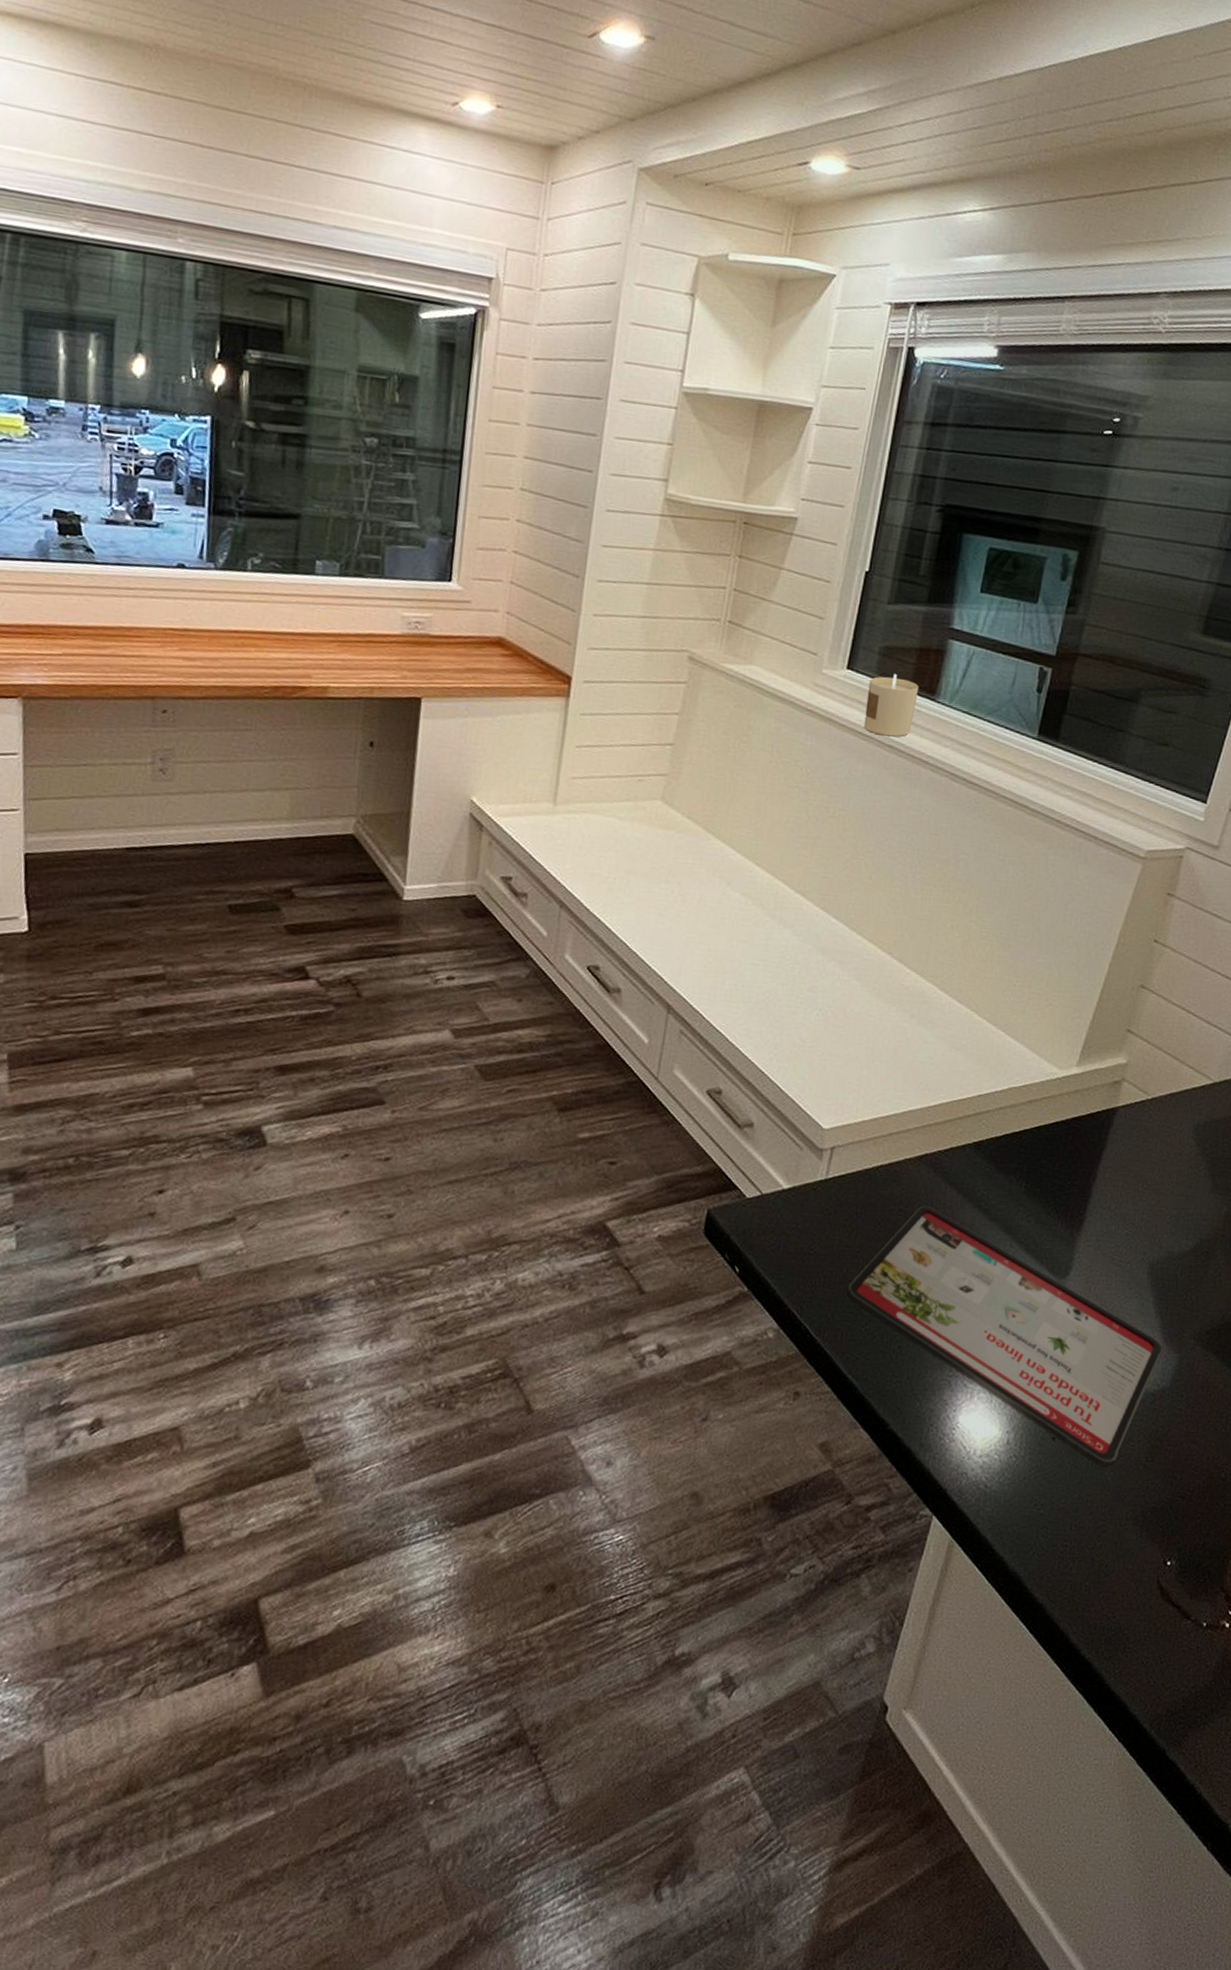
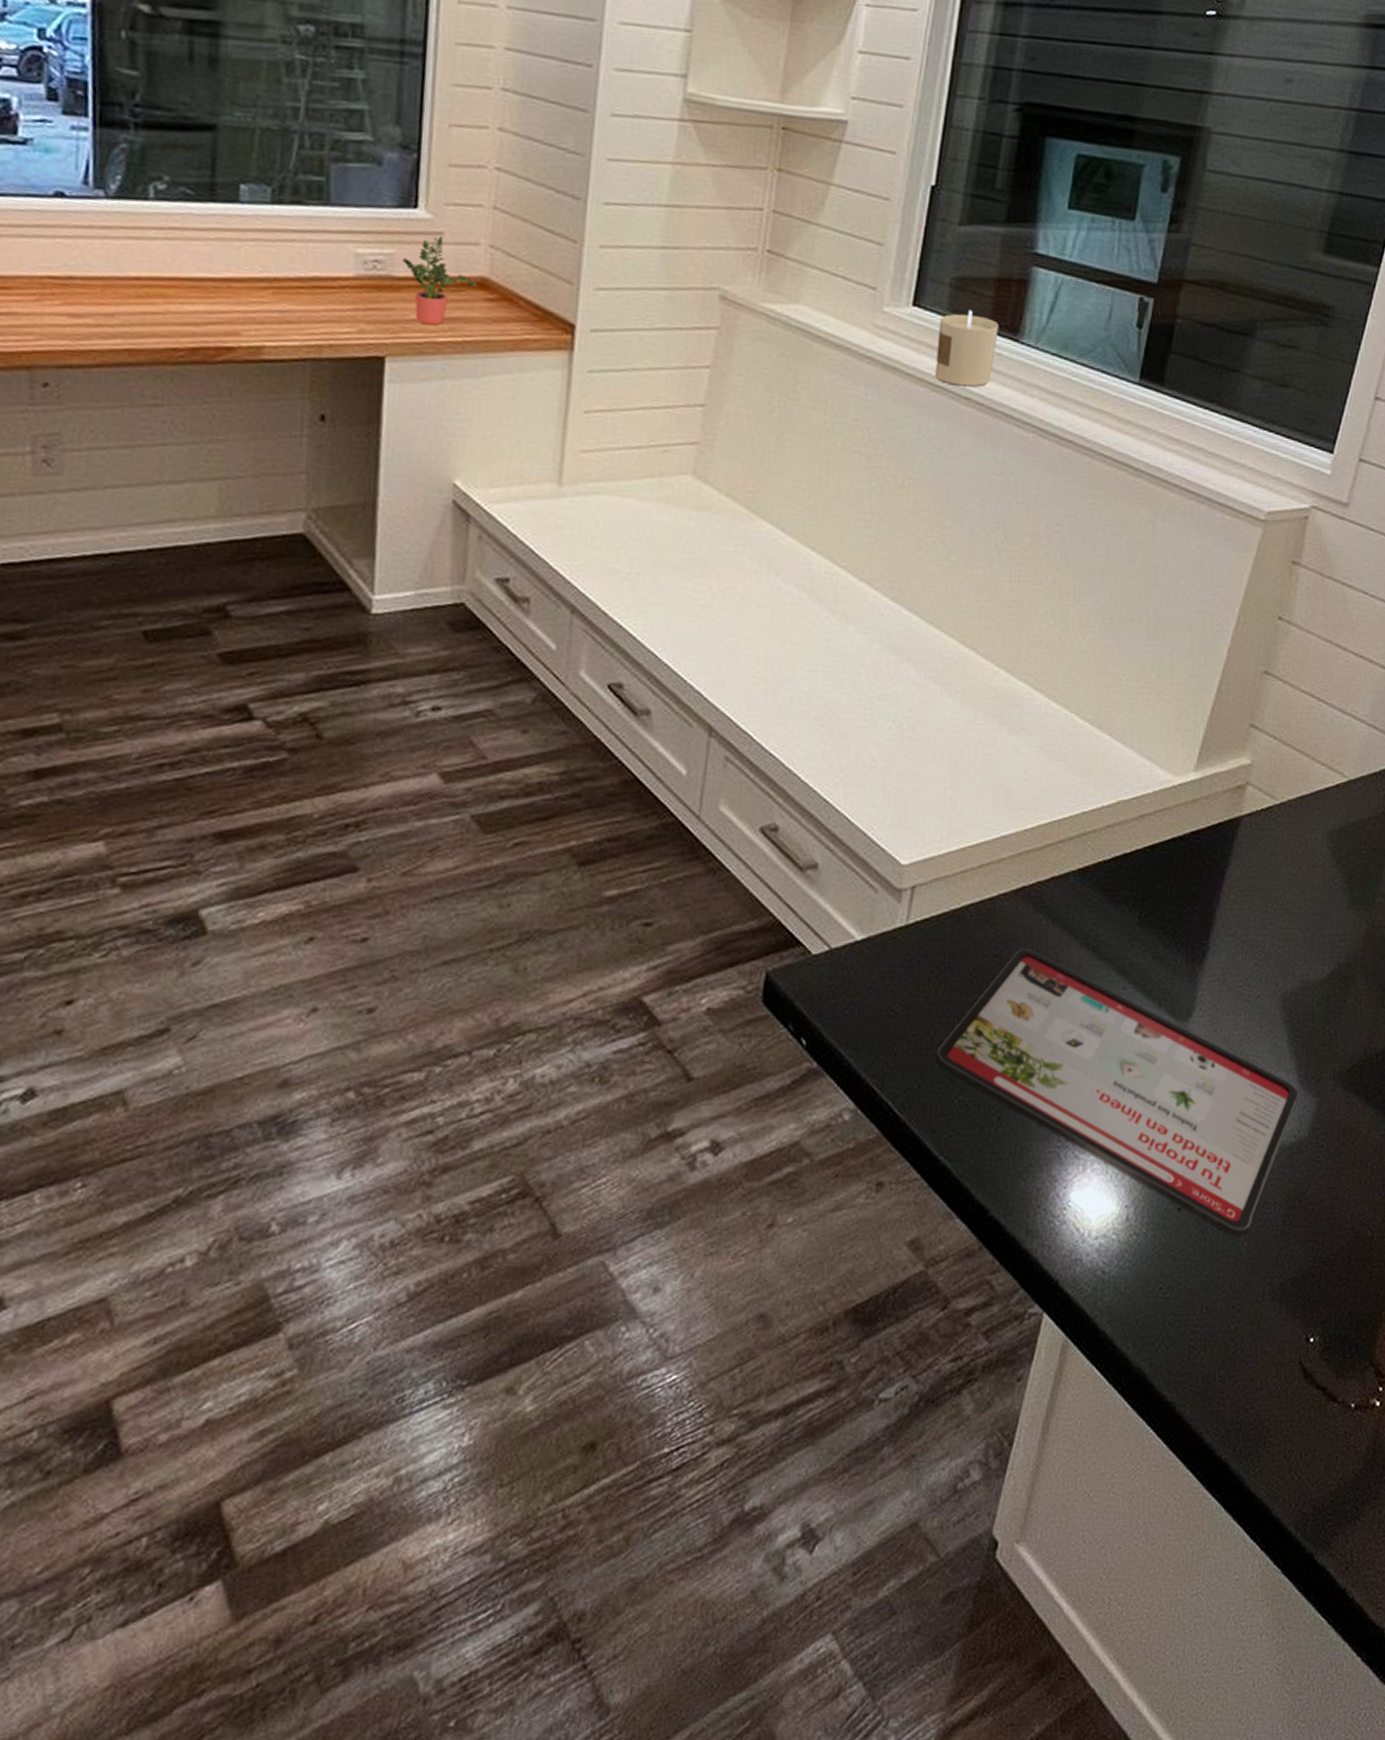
potted plant: none [438,604,495,674] -> present [402,236,477,326]

